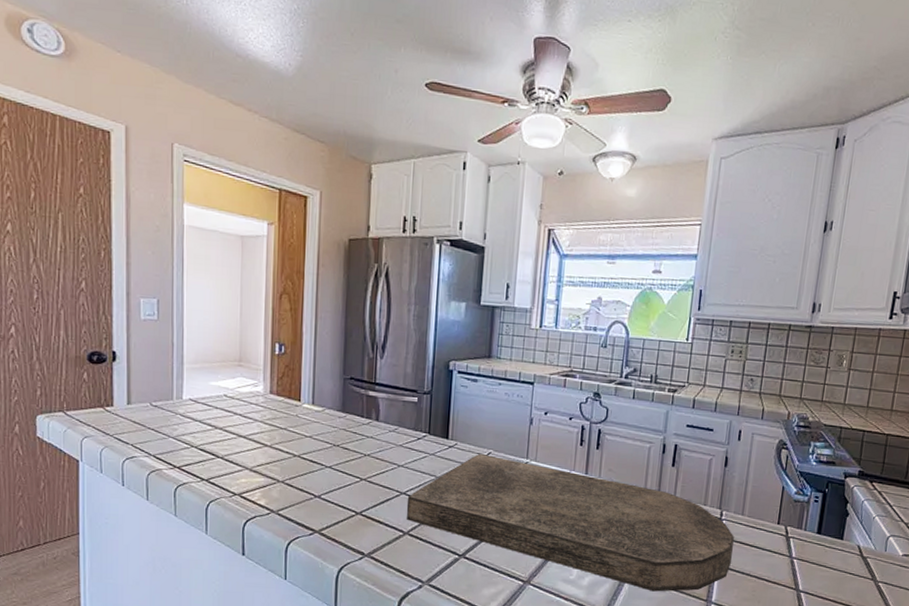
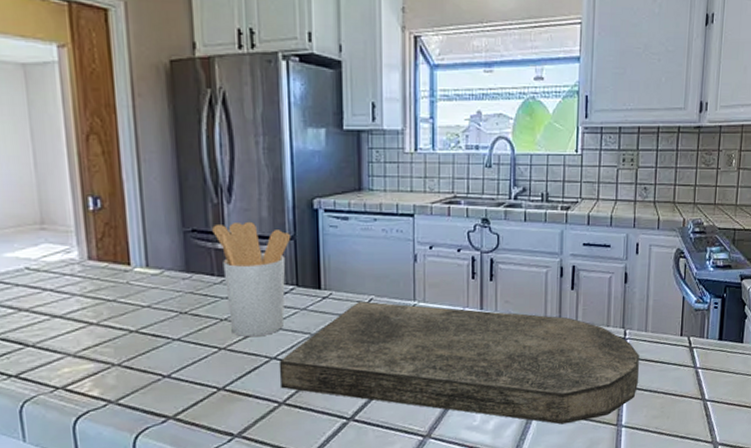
utensil holder: none [366,375,429,474] -> present [212,221,291,338]

